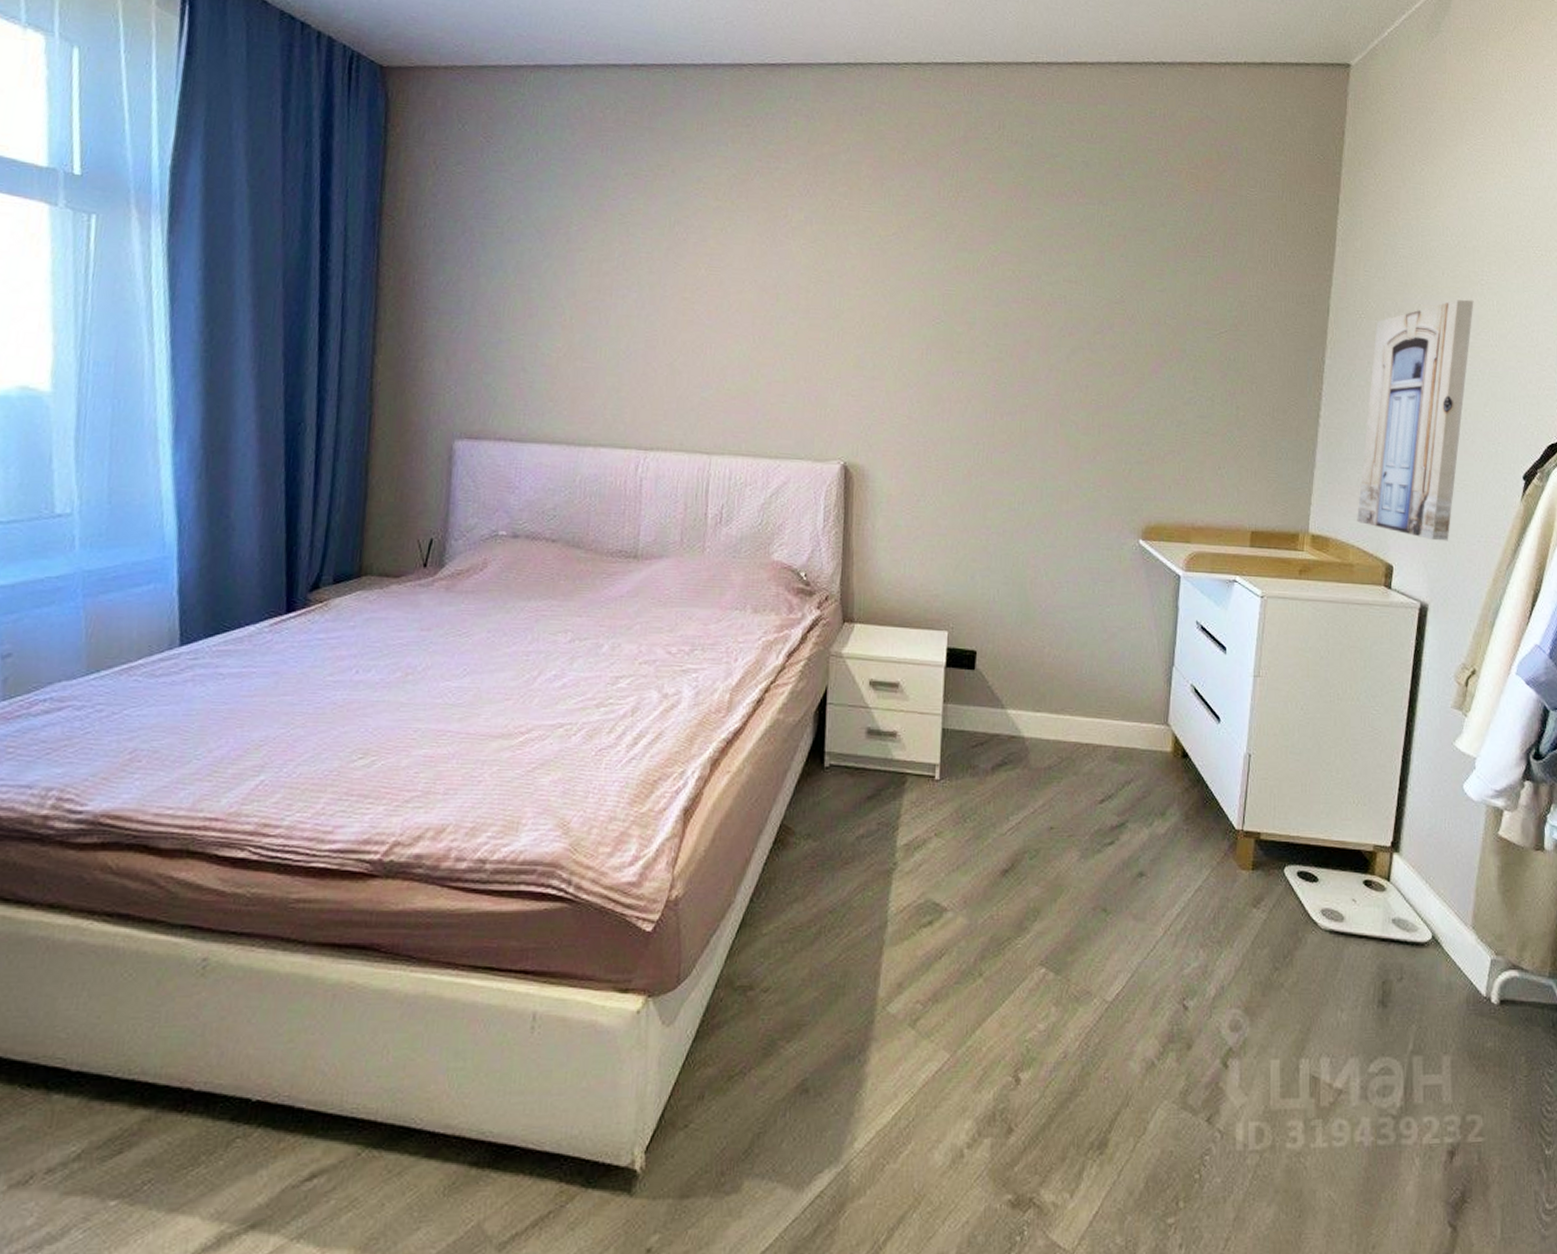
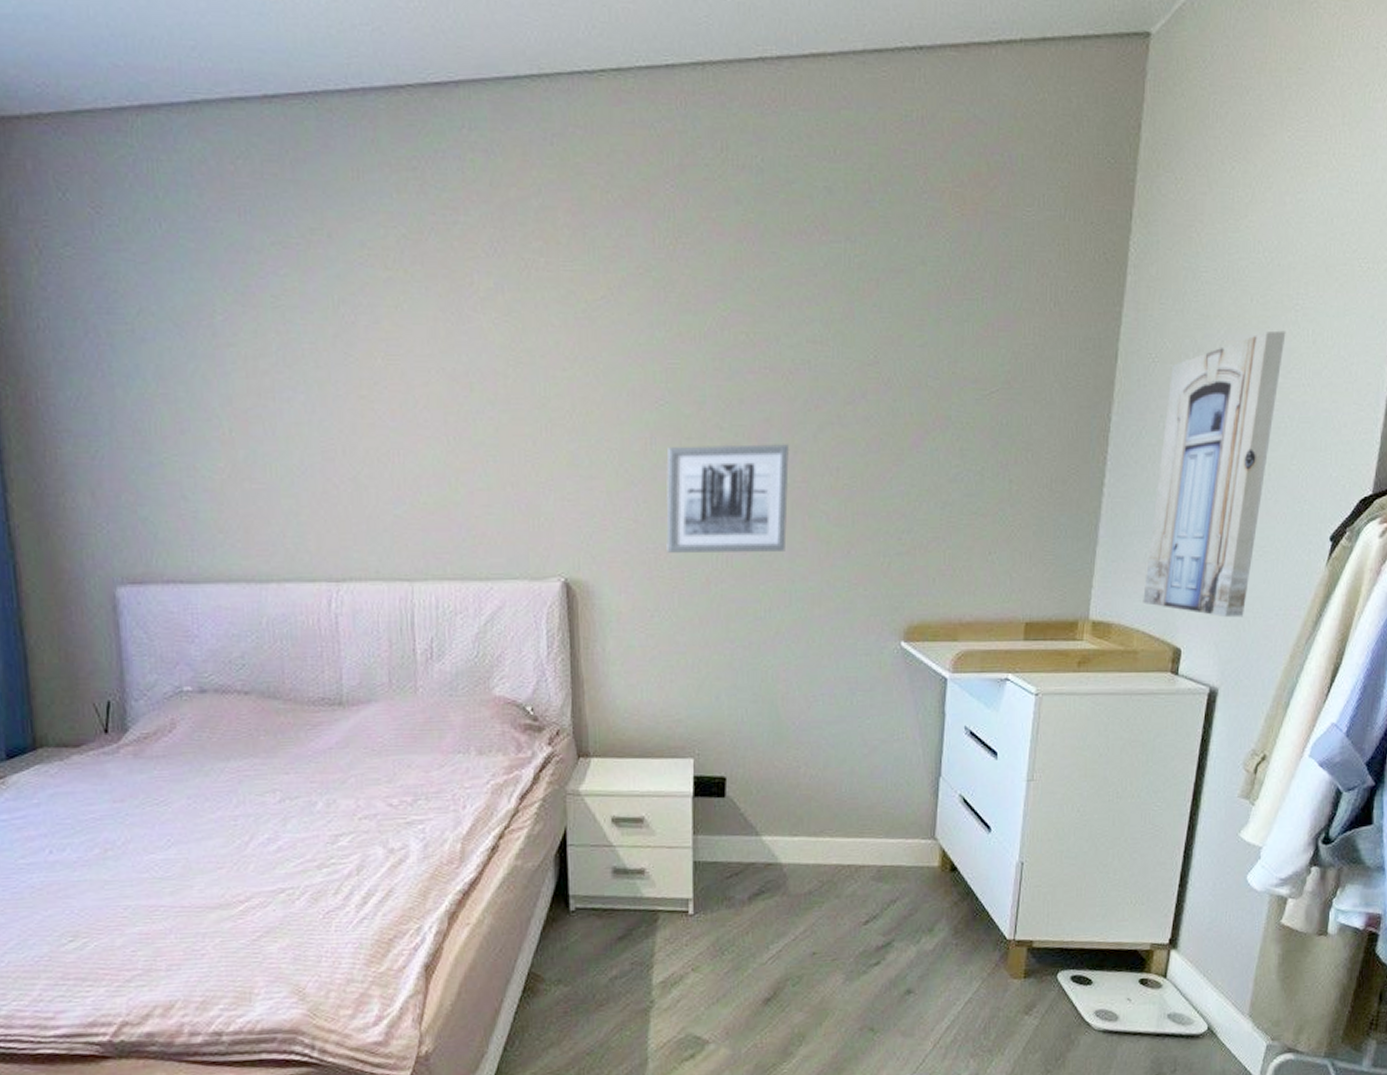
wall art: none [935,358,1046,453] -> present [665,443,790,553]

